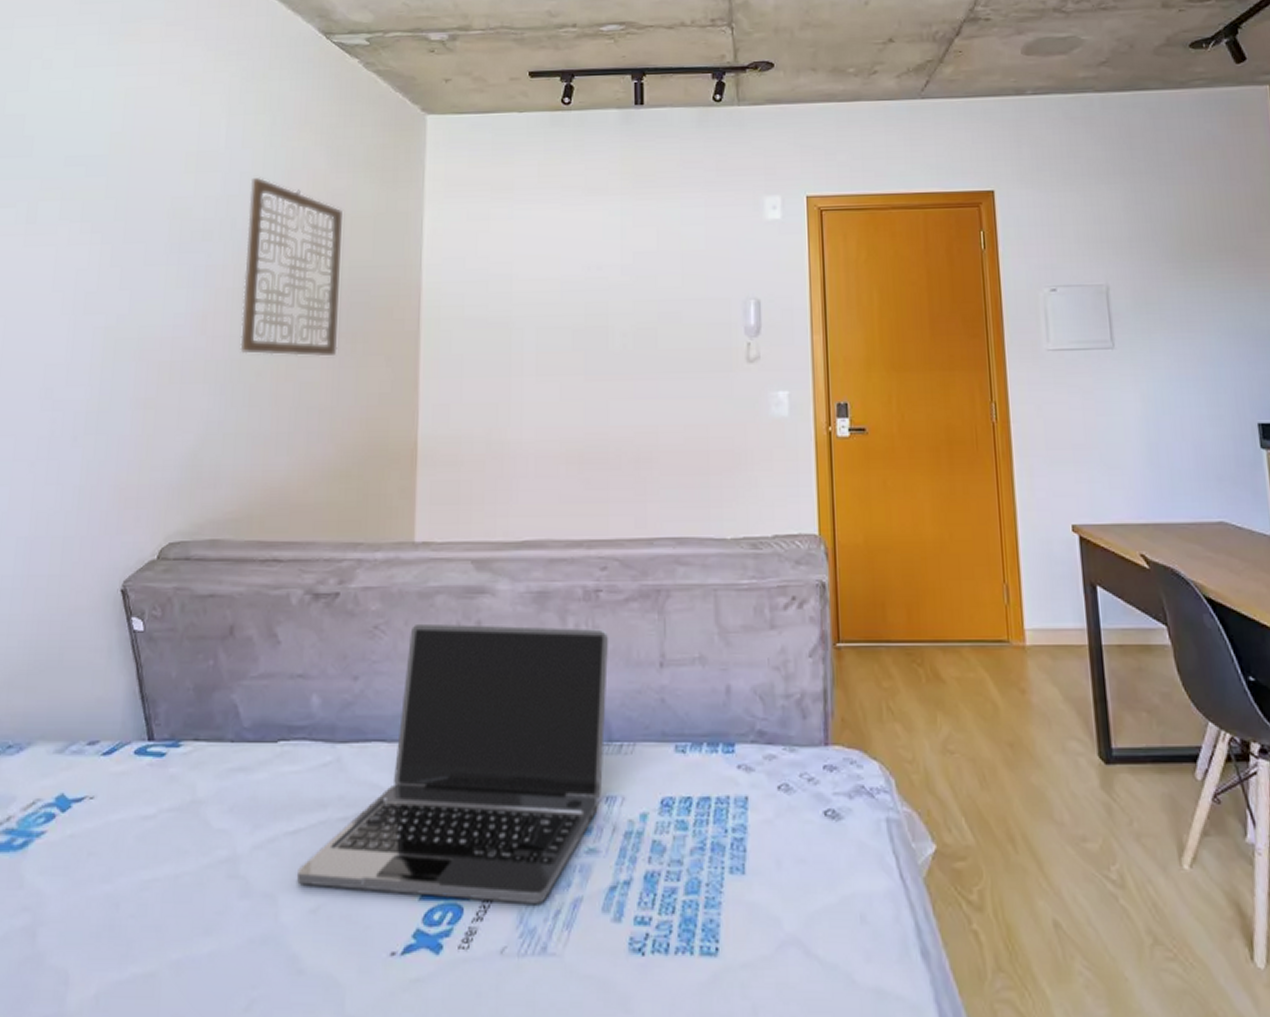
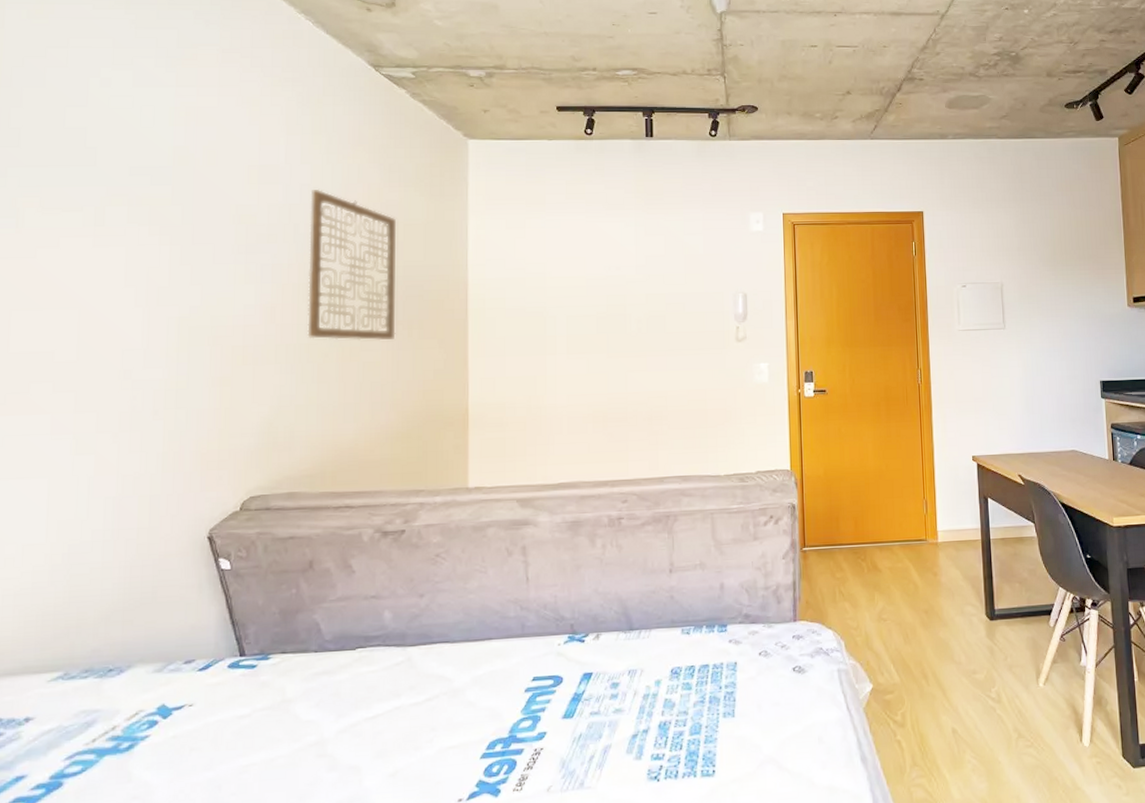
laptop: present [297,623,609,904] -> none [377,547,630,757]

